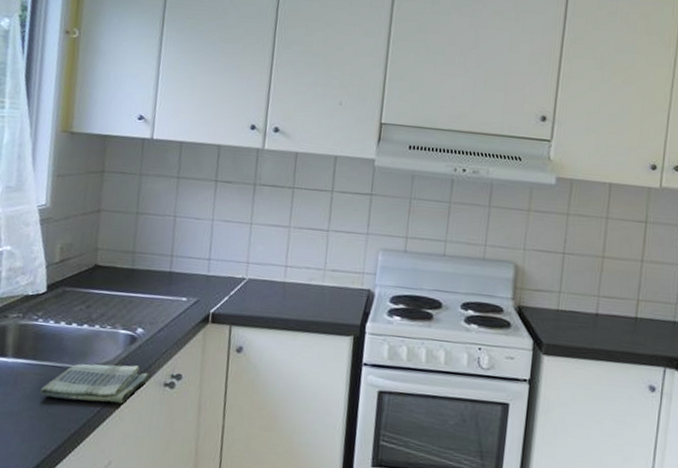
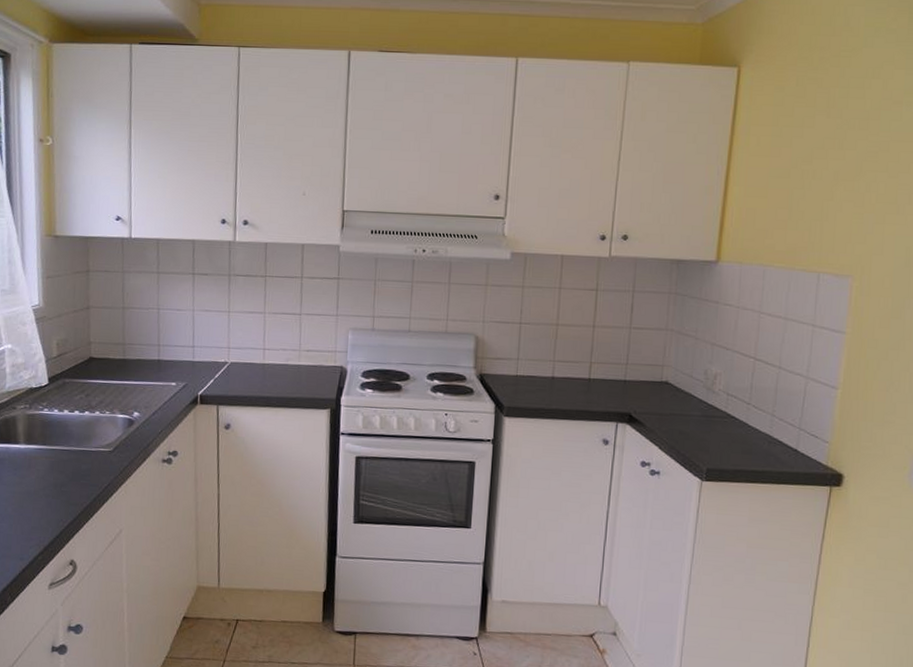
dish towel: present [40,363,149,404] -> none [52,445,148,480]

